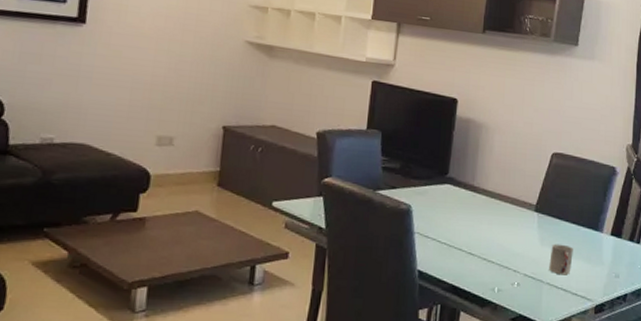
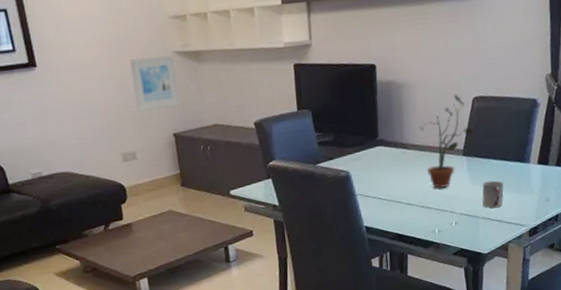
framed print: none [188,39,244,98] -> present [130,55,180,111]
potted plant: none [493,145,549,244] -> present [419,93,474,189]

